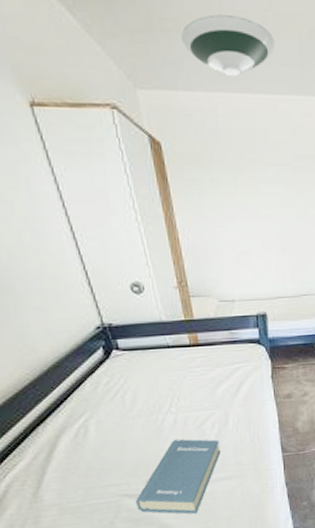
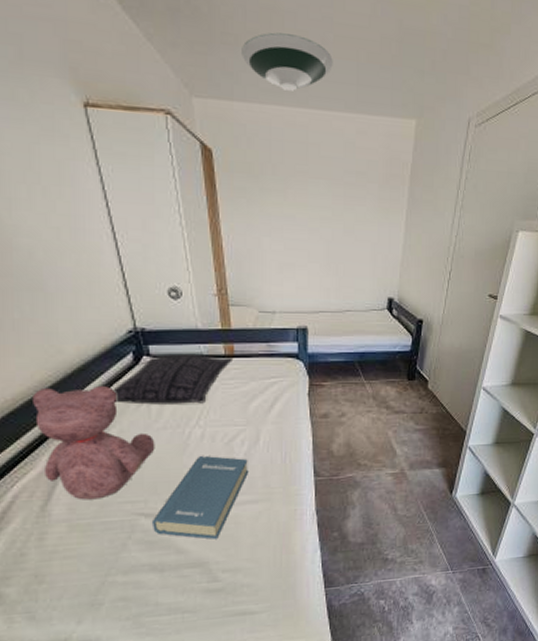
teddy bear: none [13,379,132,486] -> present [33,385,155,500]
pillow: none [87,345,199,396] -> present [112,353,234,405]

